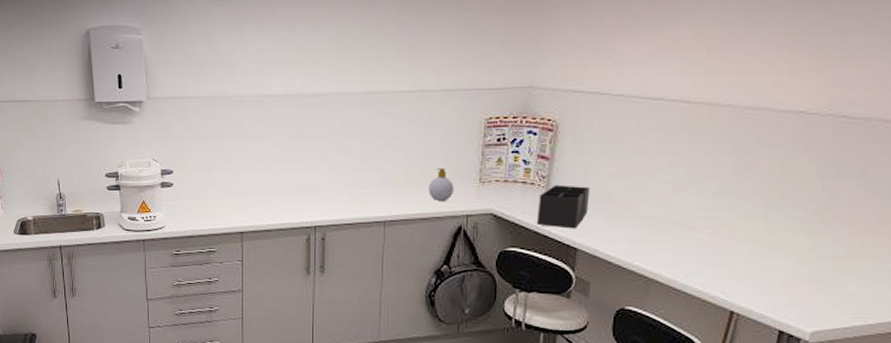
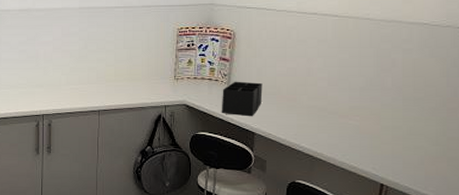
soap bottle: present [428,168,454,200] -> none [134,68,154,94]

